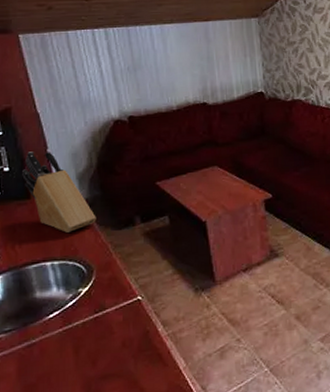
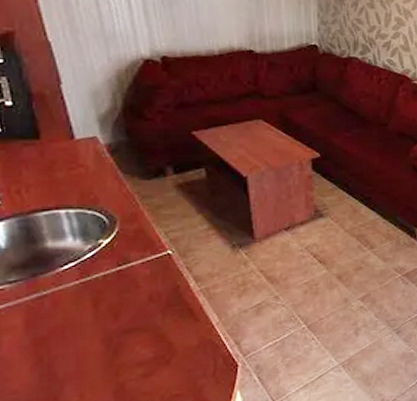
knife block: present [22,151,96,233] -> none [29,85,121,179]

